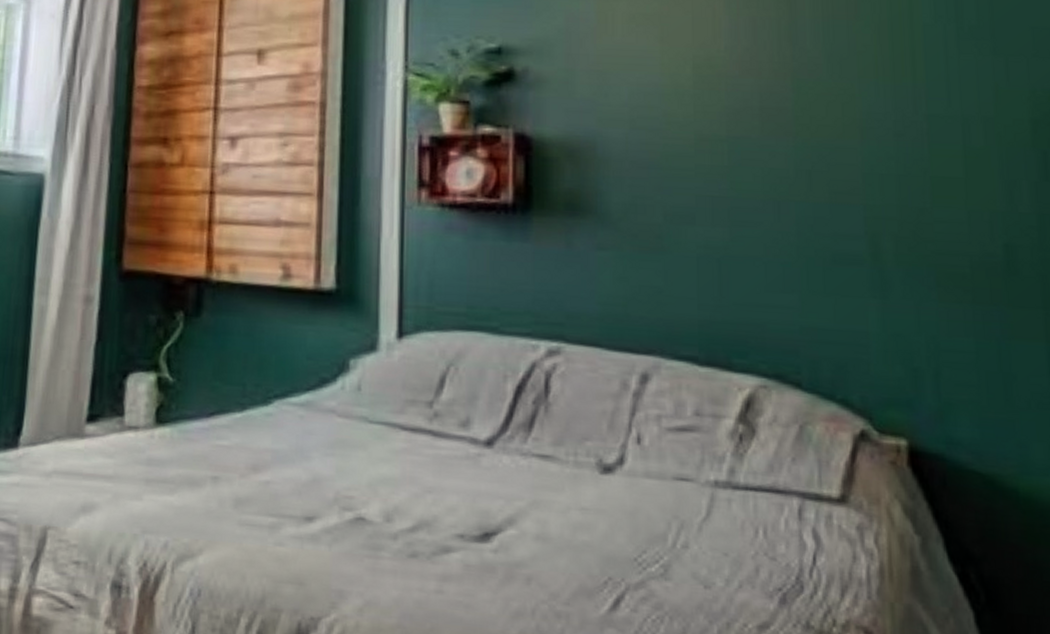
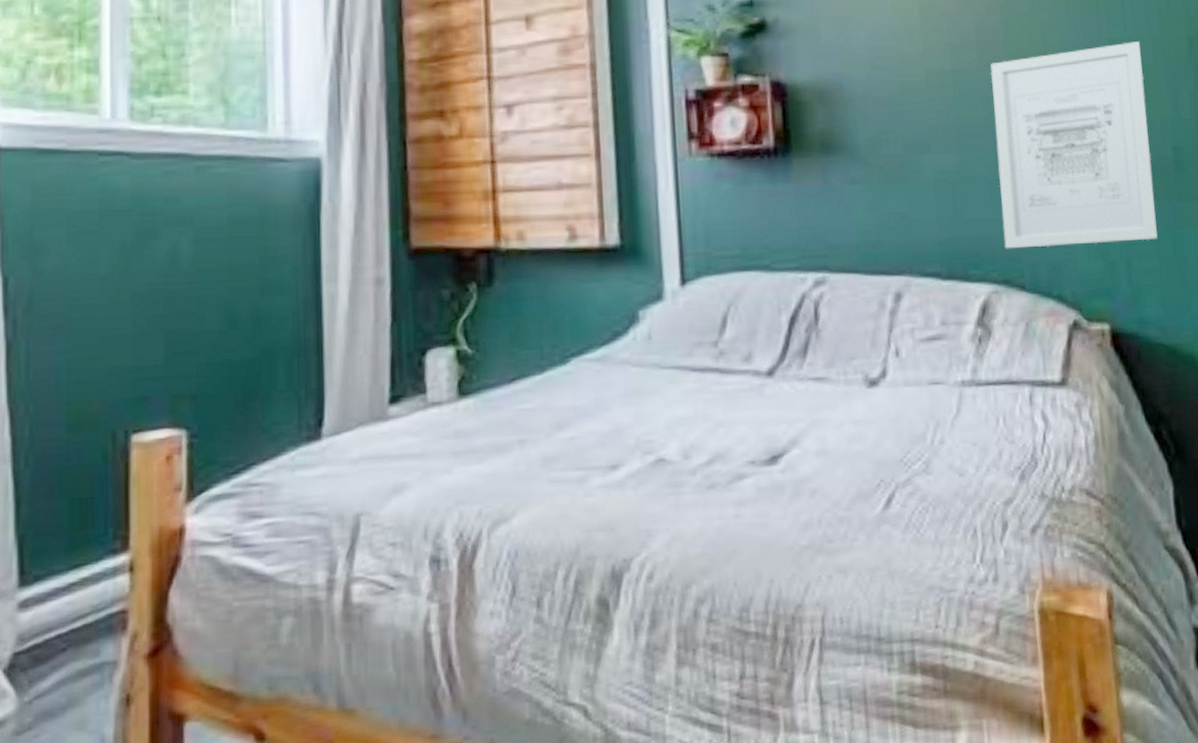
wall art: none [774,120,978,349] -> present [990,41,1158,249]

